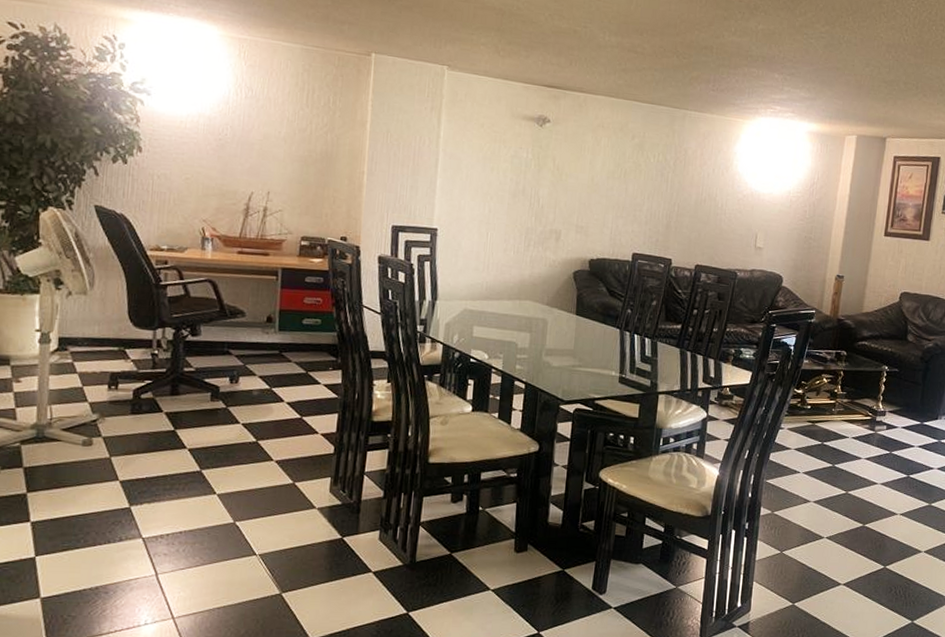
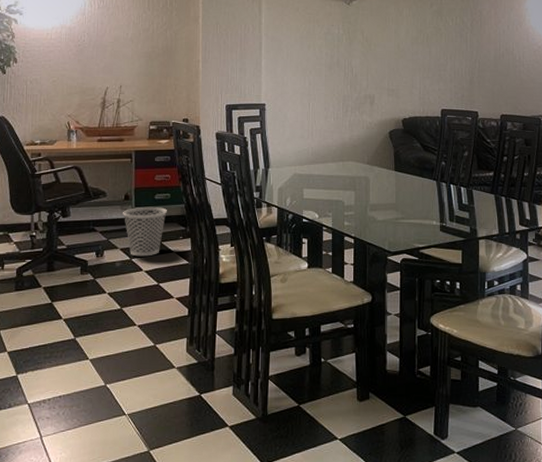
wastebasket: none [264,331,316,387] -> present [123,206,167,257]

